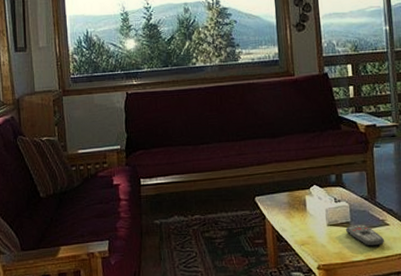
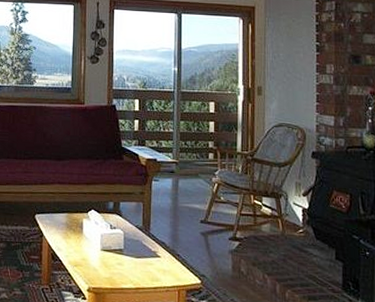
remote control: present [345,224,385,246] -> none [117,253,155,276]

